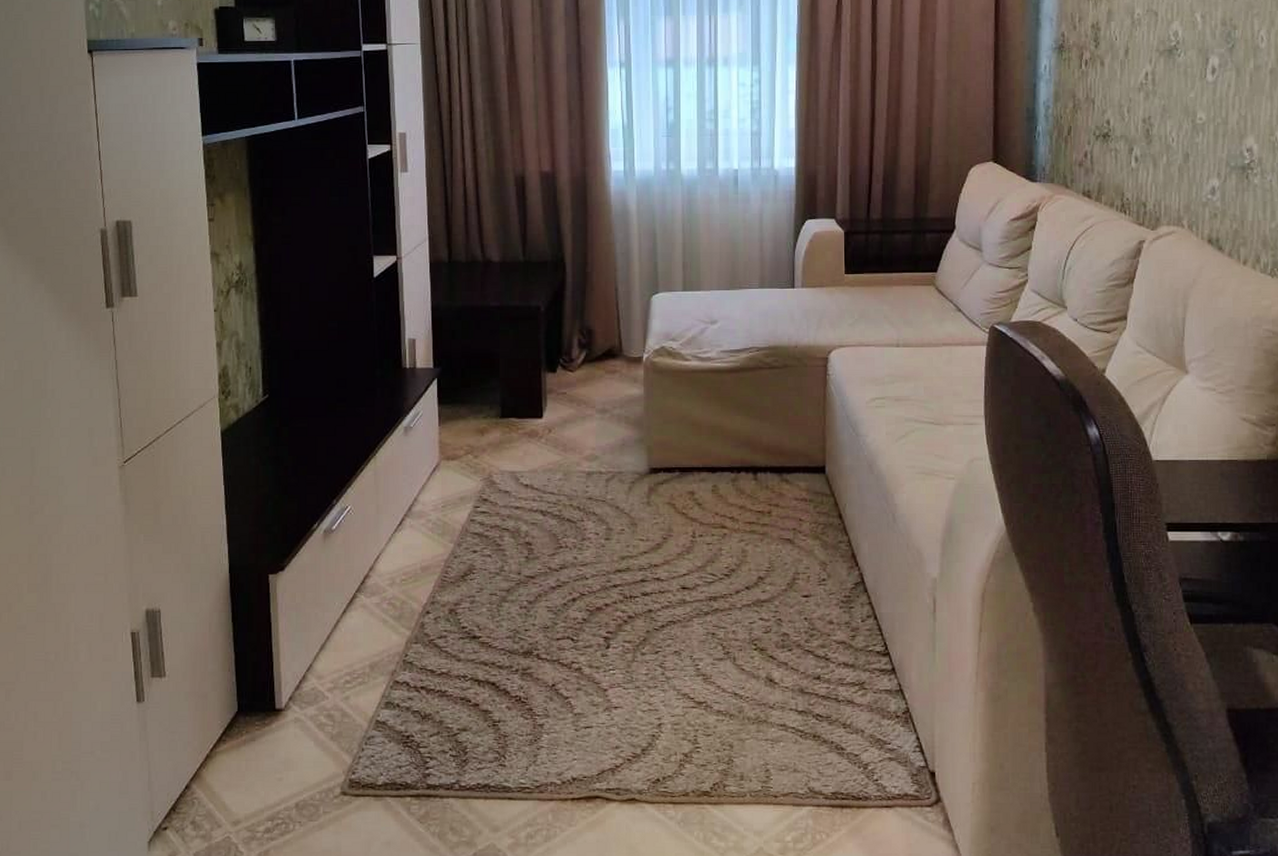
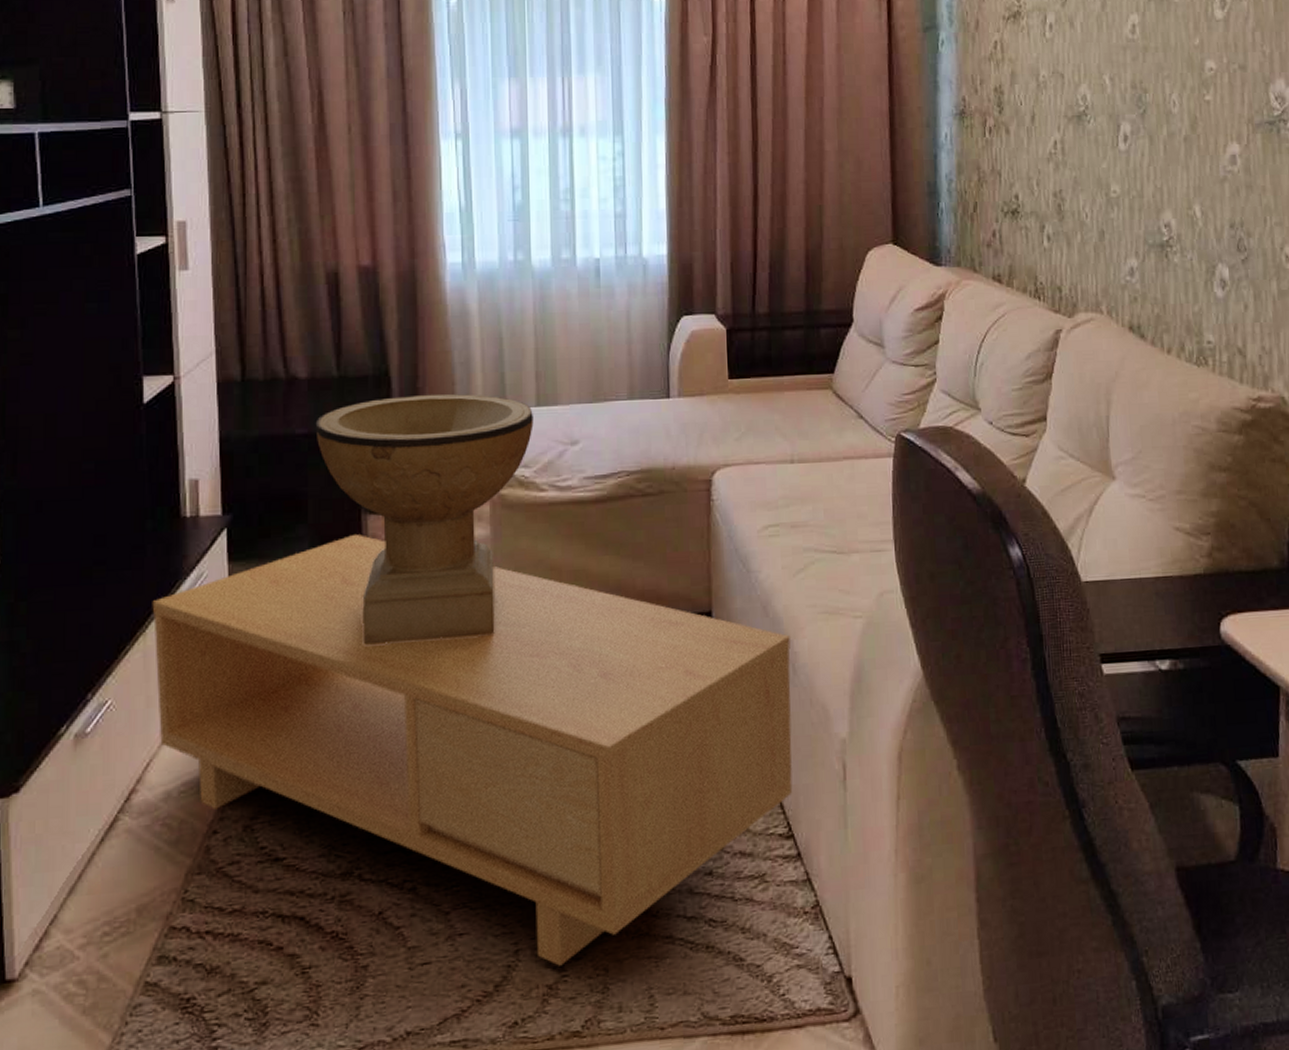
coffee table: none [380,387,891,739] -> present [152,533,793,966]
decorative bowl: none [506,278,680,476] -> present [315,393,534,645]

